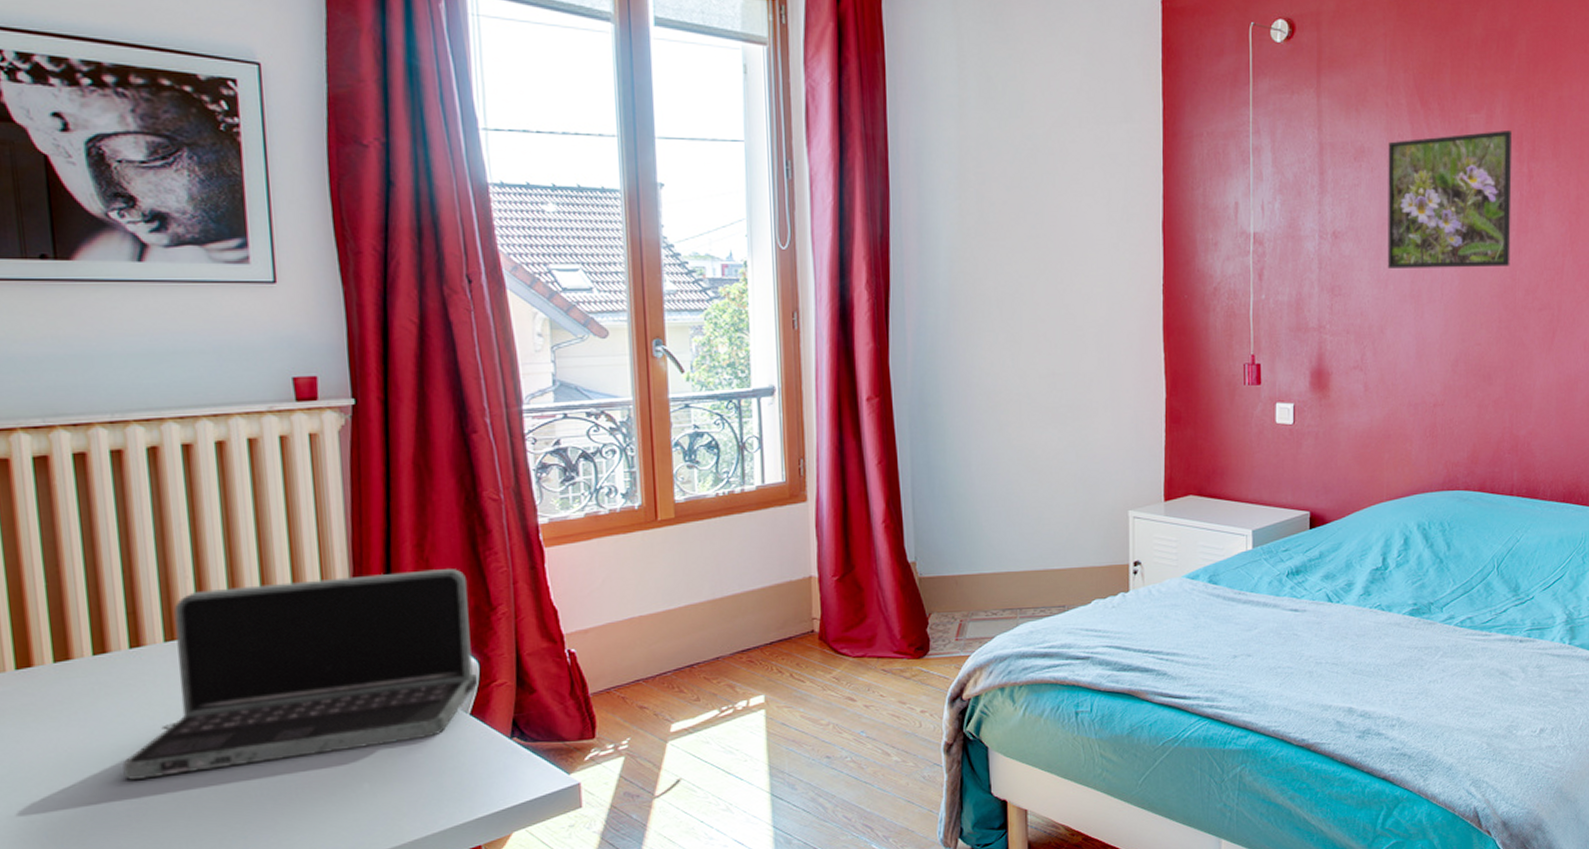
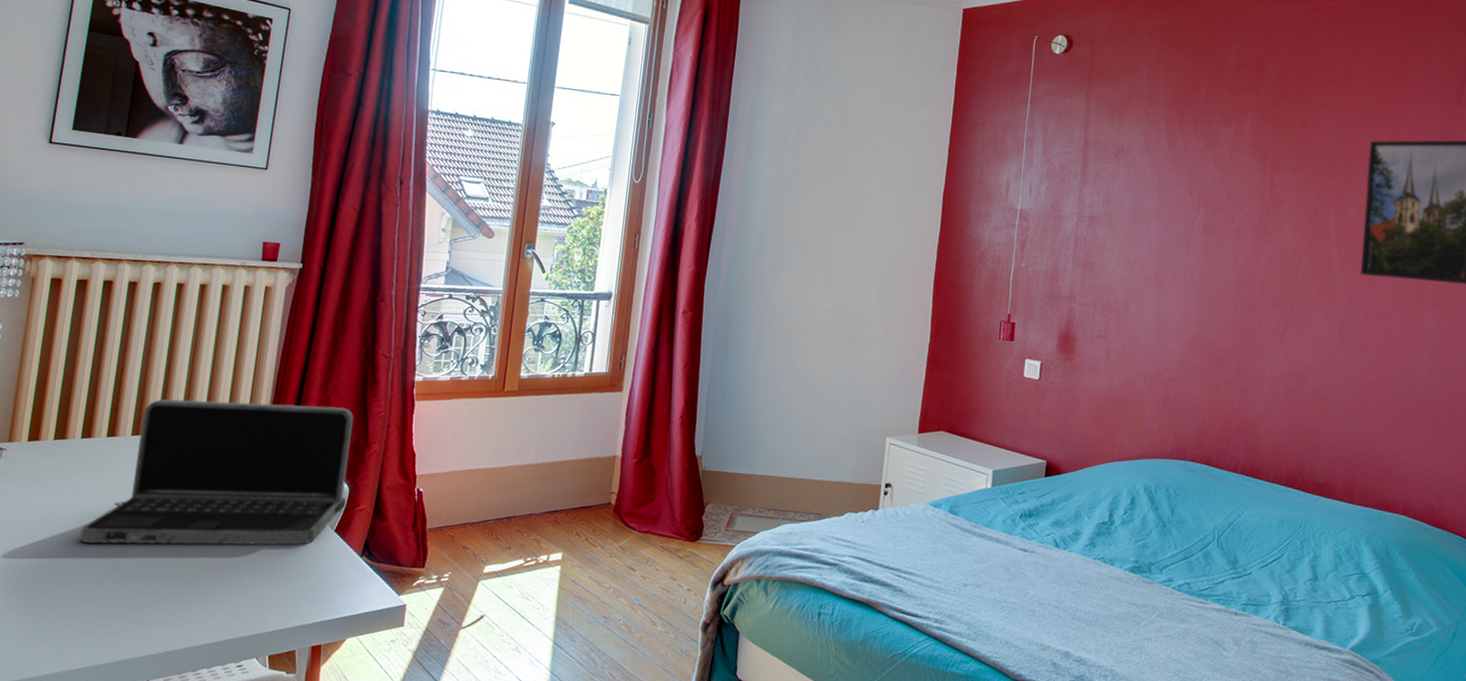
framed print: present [1387,131,1513,268] -> none [1136,143,1258,263]

